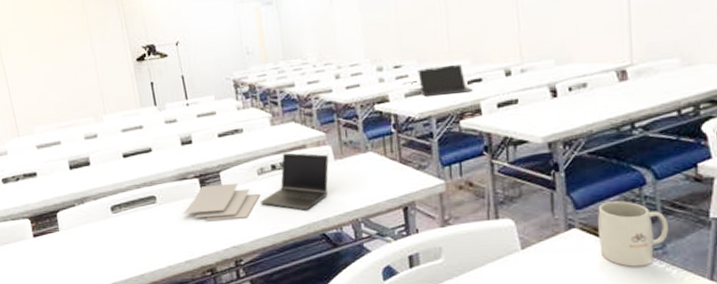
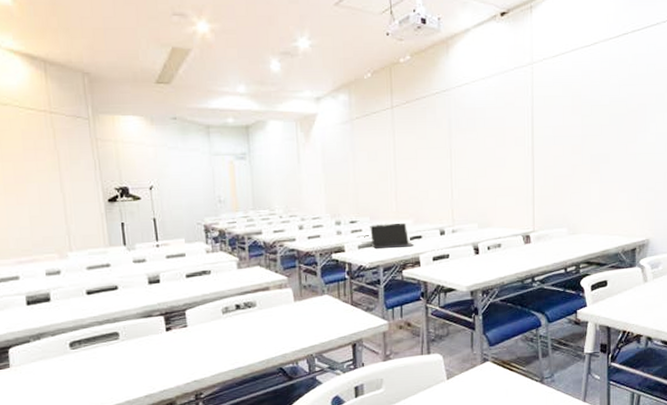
papers: present [183,182,260,221] -> none [146,320,224,356]
laptop computer: present [260,152,329,210] -> none [223,294,290,347]
mug: present [597,201,668,267] -> none [505,339,556,393]

